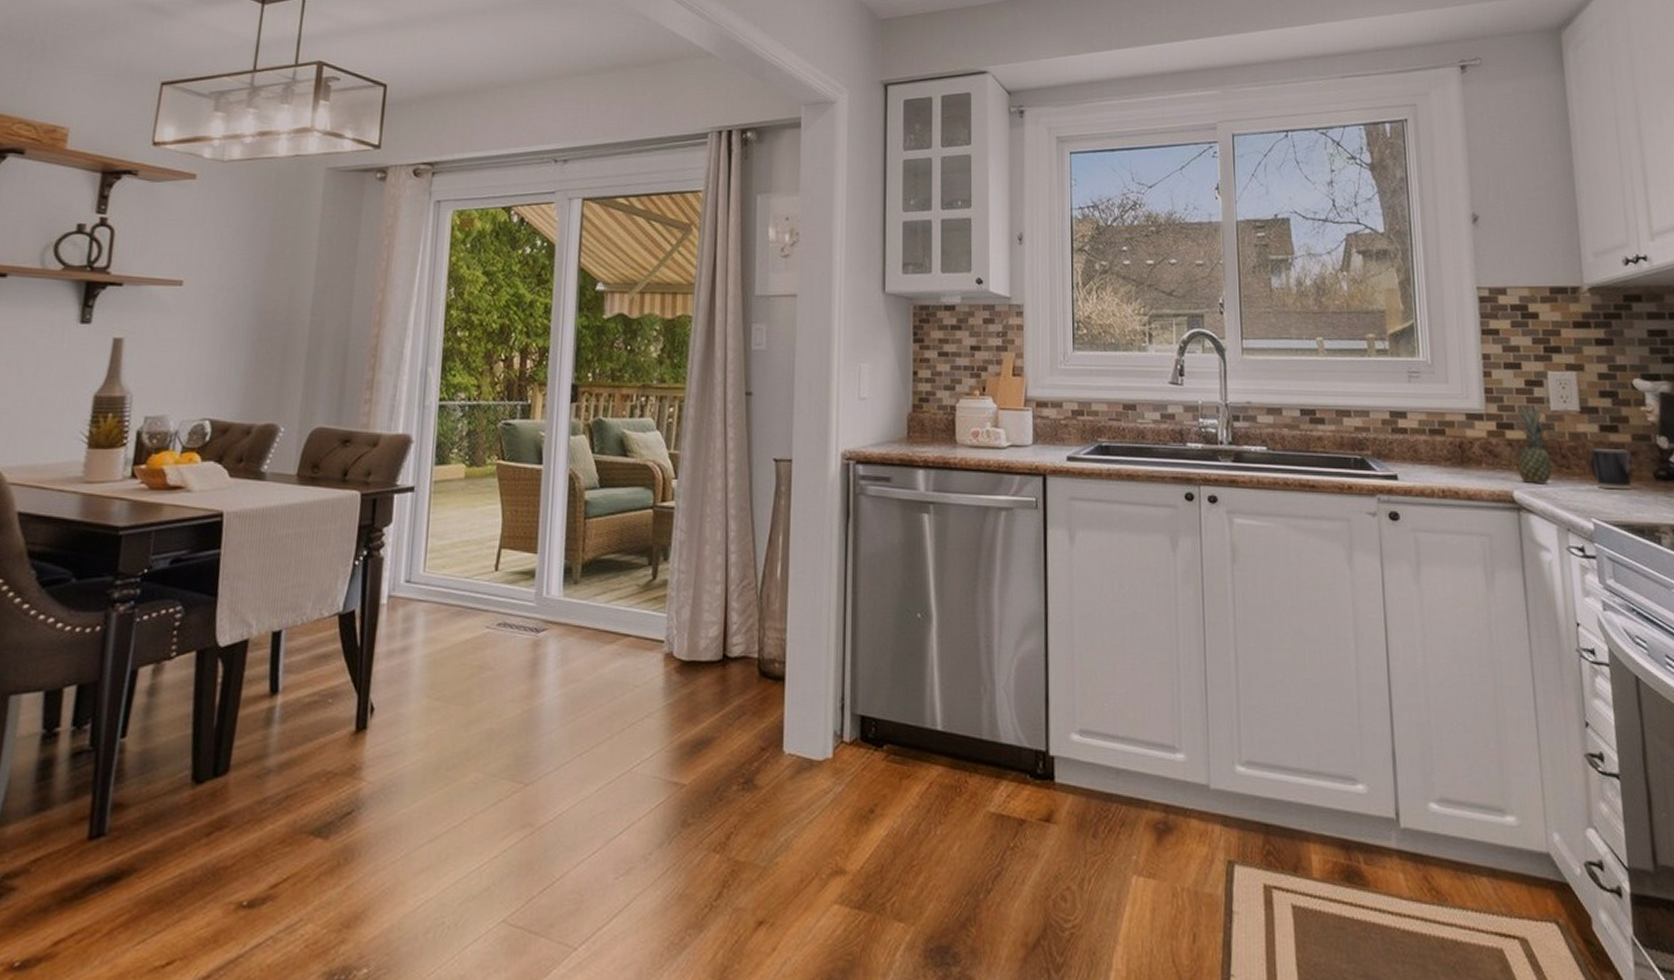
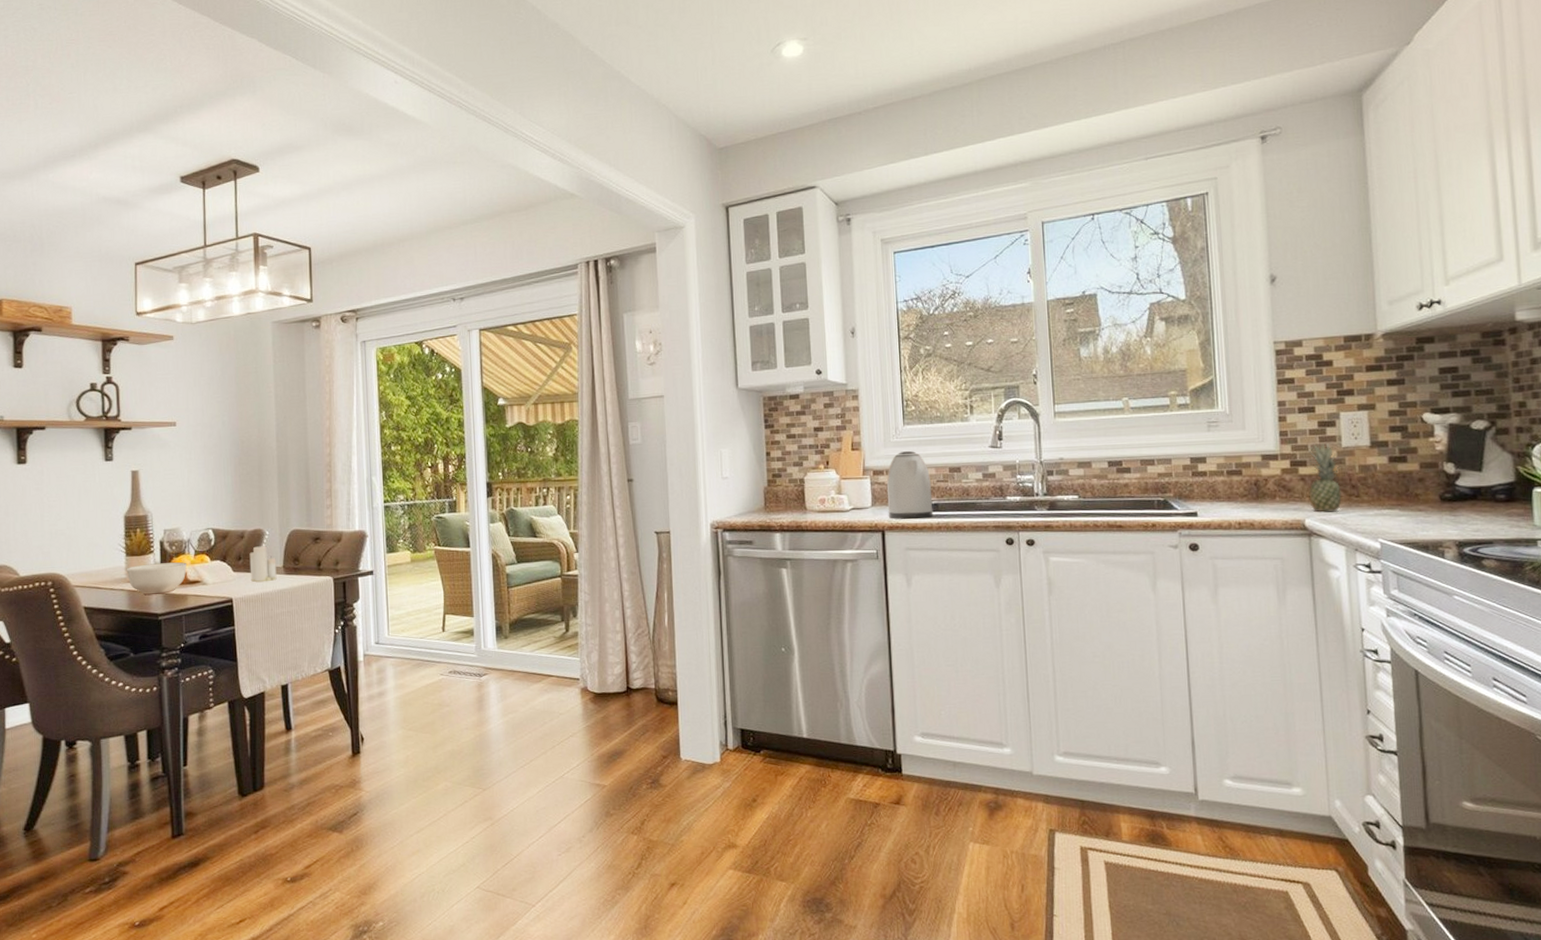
bowl: none [85,460,168,502] -> present [126,562,187,596]
candle: none [251,444,289,494] -> present [249,545,277,583]
kettle: none [1050,381,1103,464] -> present [886,451,934,520]
mug: present [1590,449,1632,490] -> none [1378,476,1419,513]

